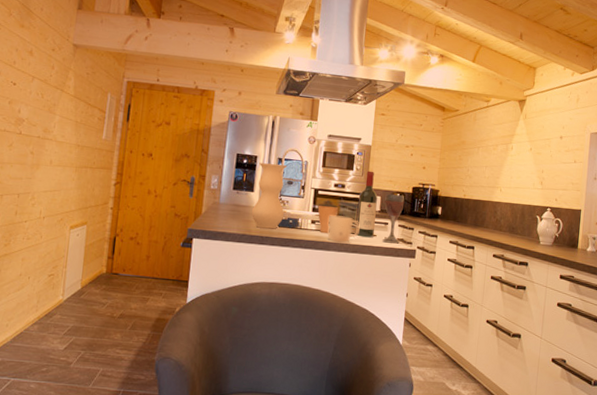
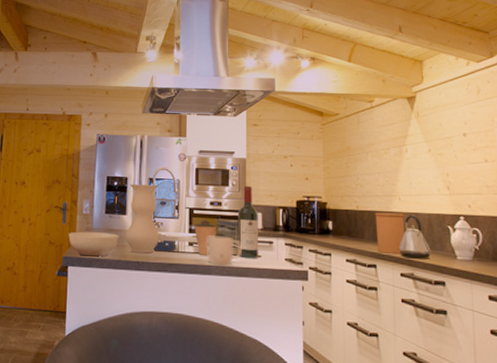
bowl: none [194,205,245,231] -> present [68,231,119,257]
cup: present [382,194,405,244] -> none [267,210,289,265]
canister: none [477,201,502,239] -> present [375,212,404,255]
kettle: none [494,204,520,244] -> present [398,214,431,260]

